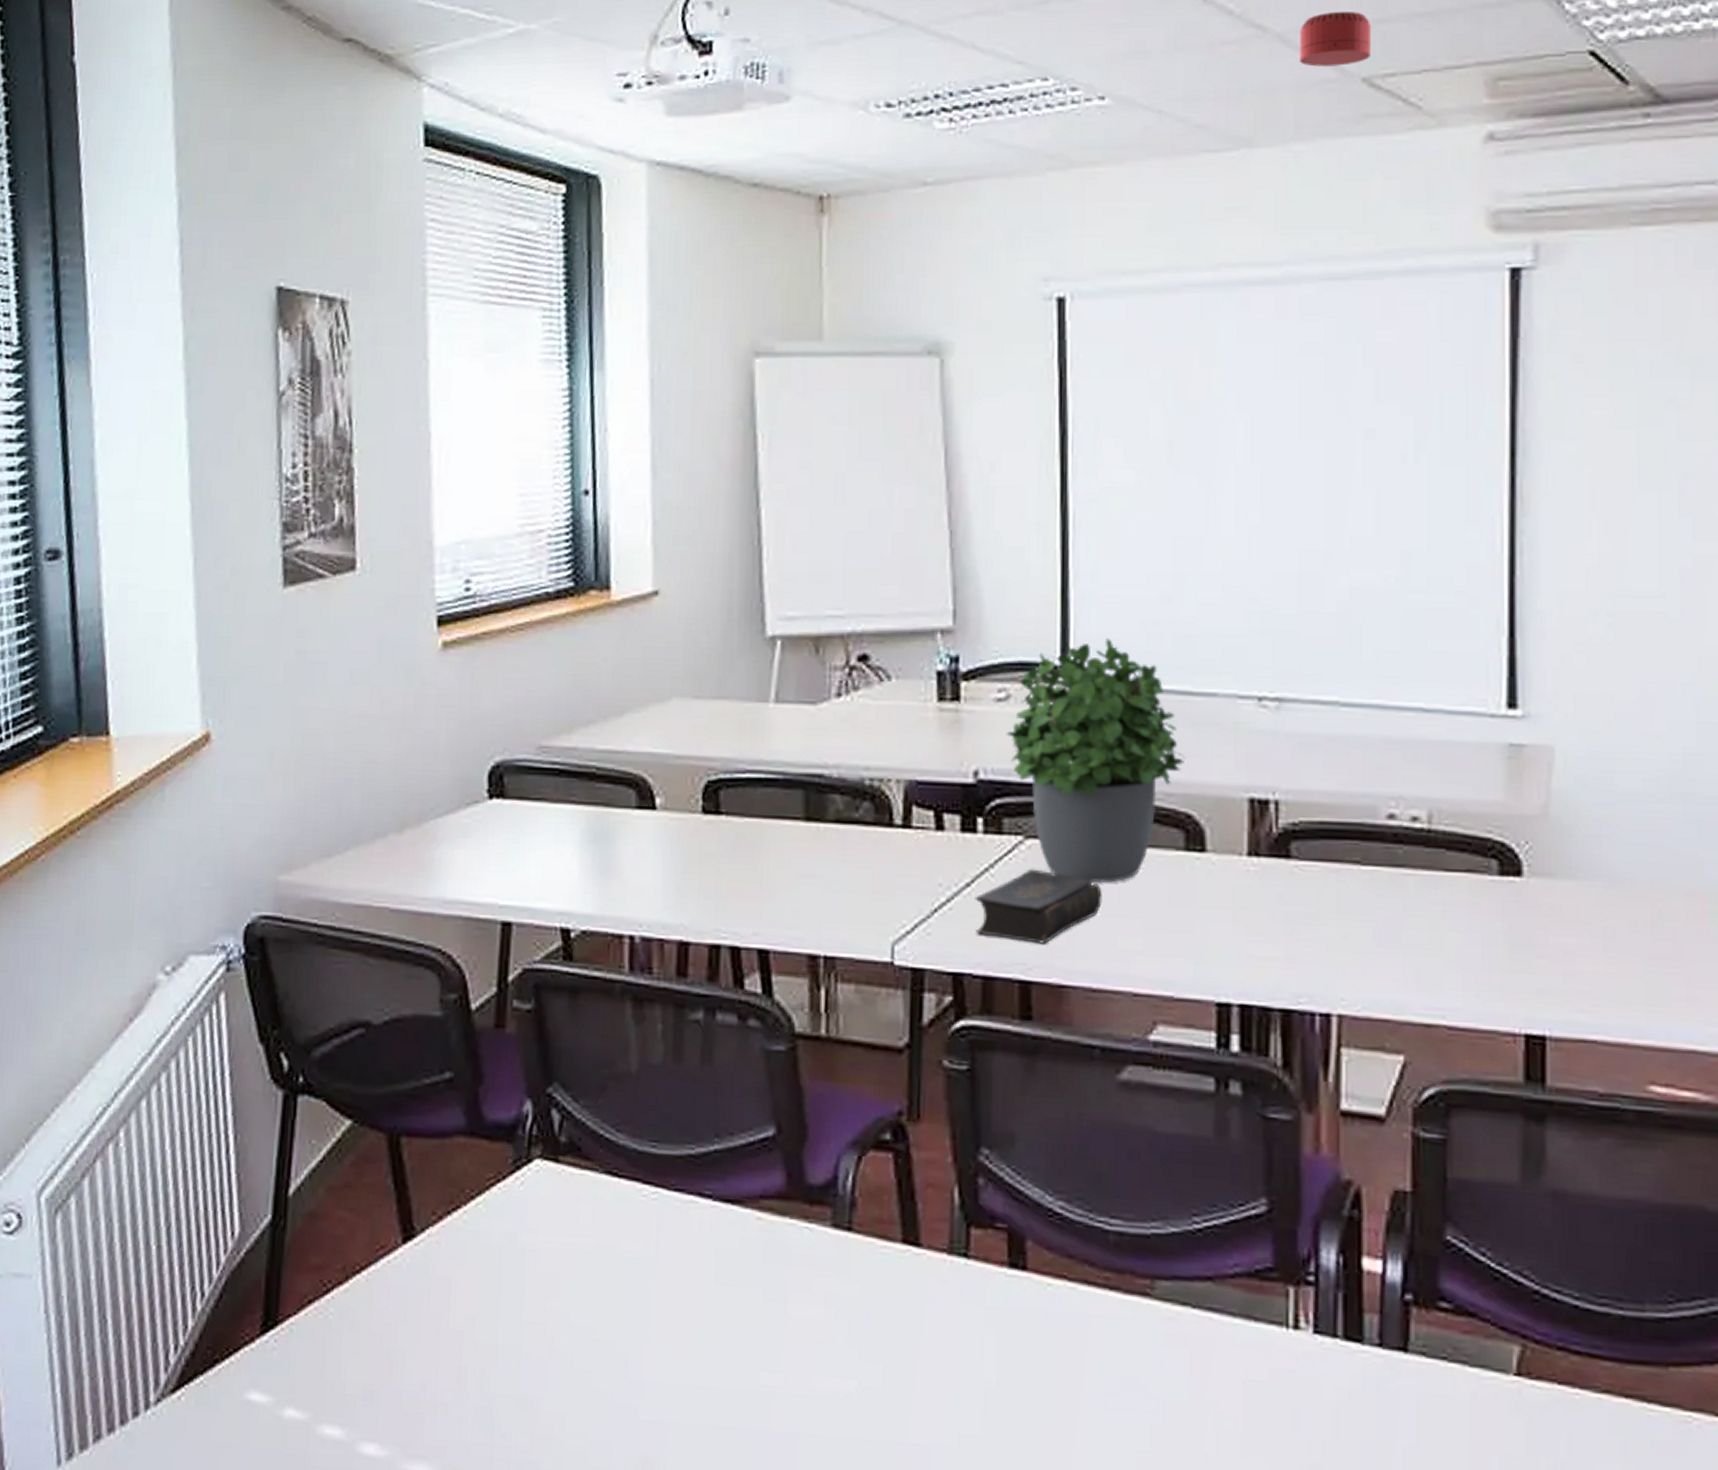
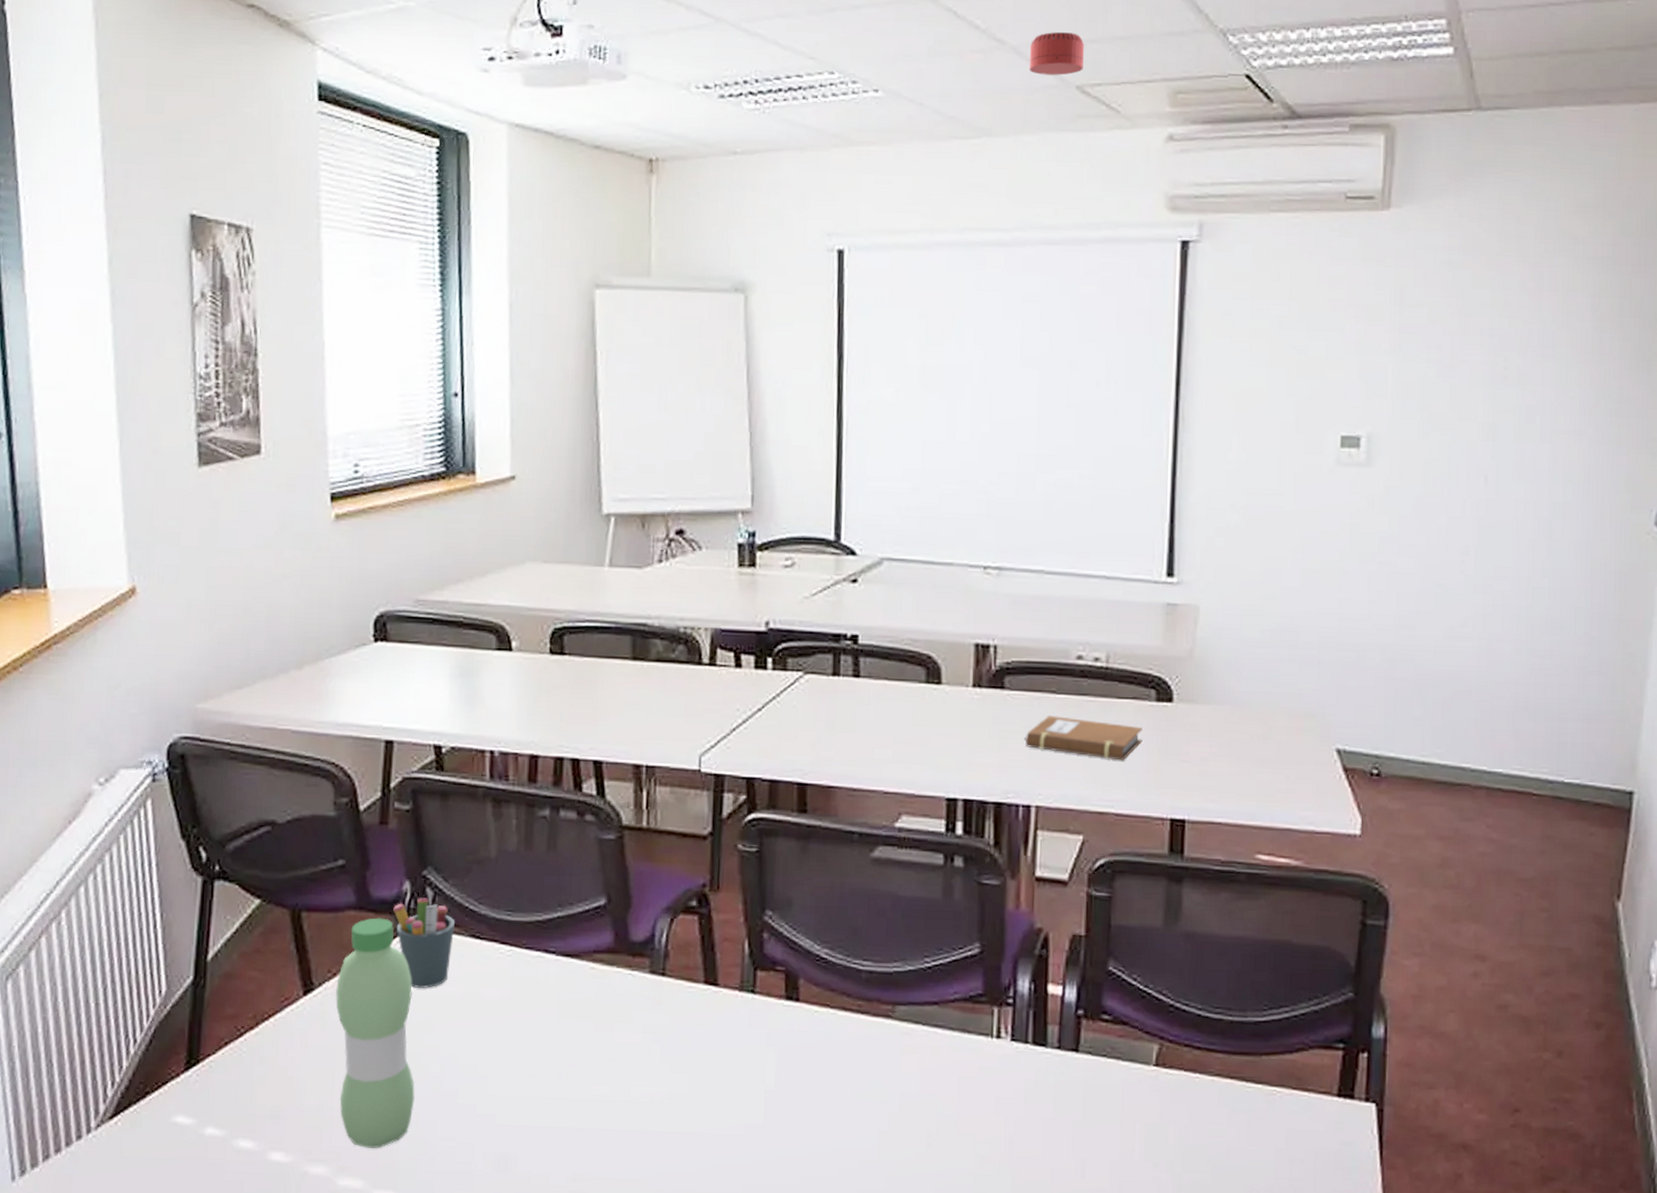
water bottle: none [441,1146,538,1444] -> present [335,917,415,1148]
pen holder: none [511,1122,587,1239] -> present [393,898,455,989]
book: present [975,868,1102,944] -> none [764,697,863,755]
potted plant: present [1005,638,1186,884] -> none [791,519,928,709]
notebook: none [1318,894,1481,955] -> present [1023,716,1143,761]

